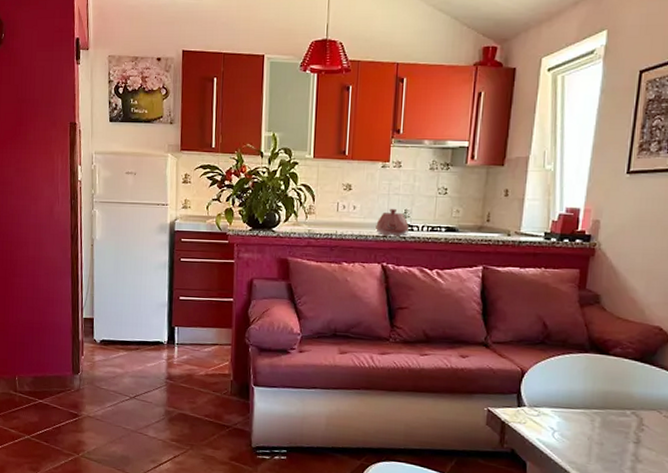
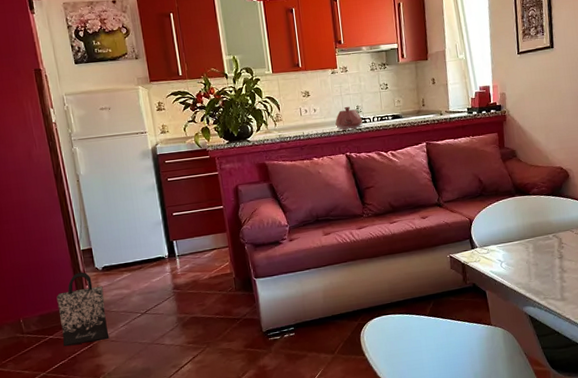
shopping bag: none [50,340,98,416] -> present [56,272,109,347]

